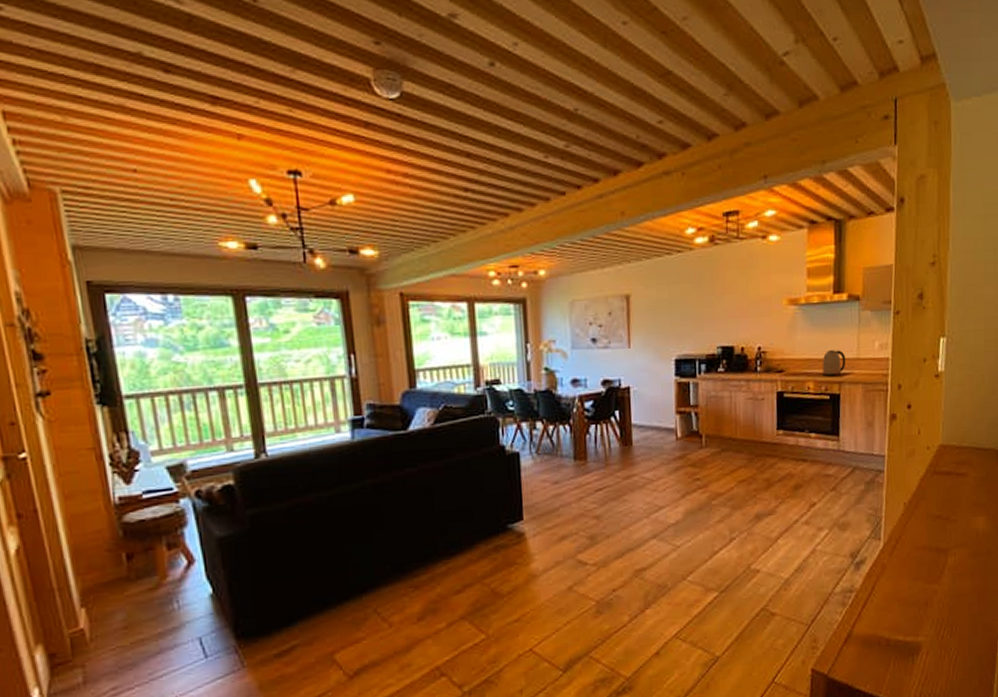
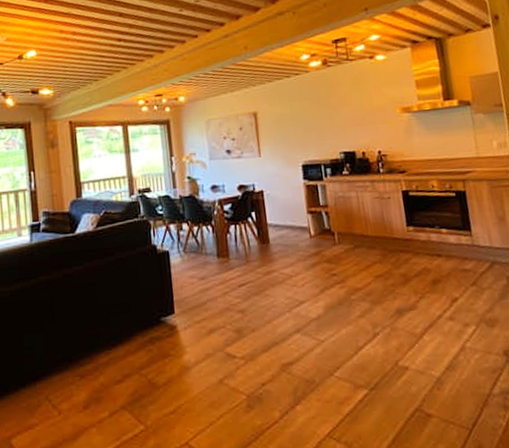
kettle: present [822,350,846,377] -> none [442,150,467,175]

